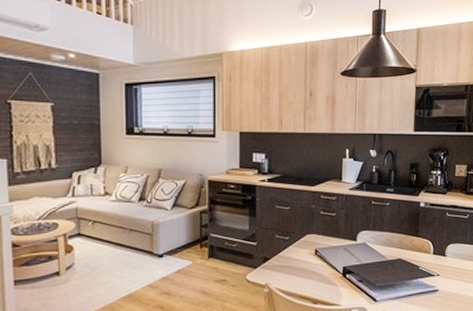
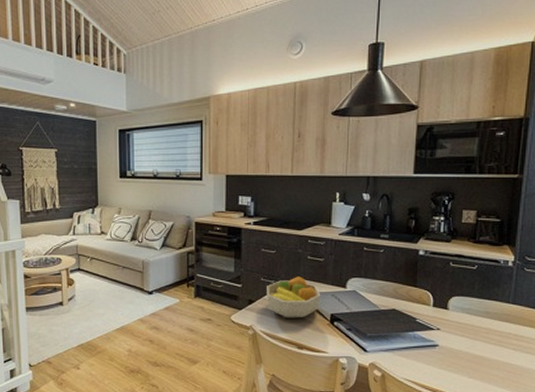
fruit bowl: none [282,232,334,274] -> present [267,276,321,318]

